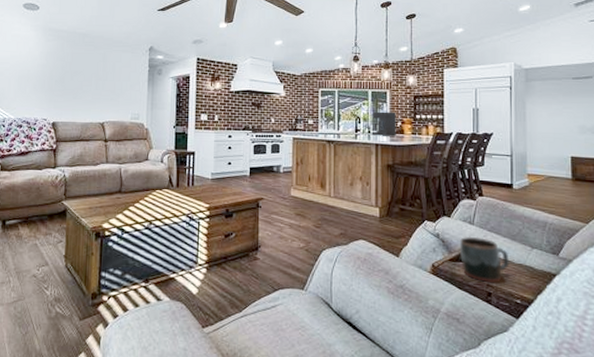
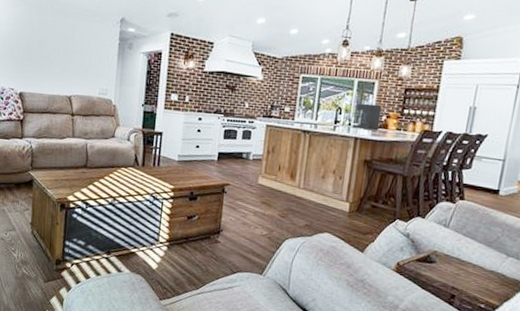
mug: present [460,236,510,282] -> none [428,238,481,286]

